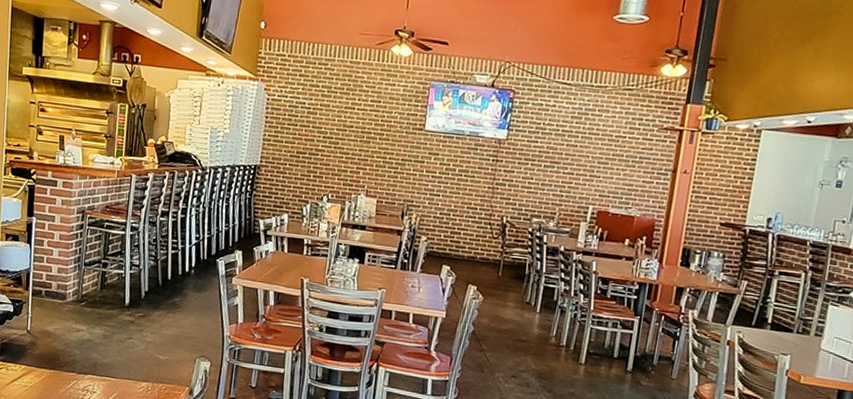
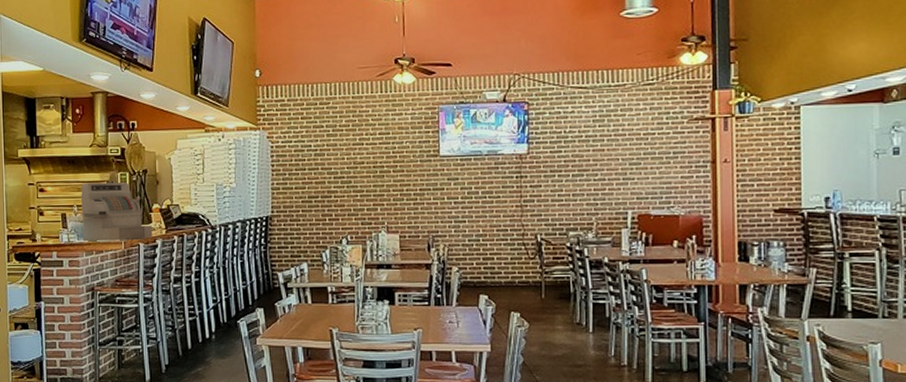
cash register: none [78,108,146,172] -> present [80,182,153,242]

